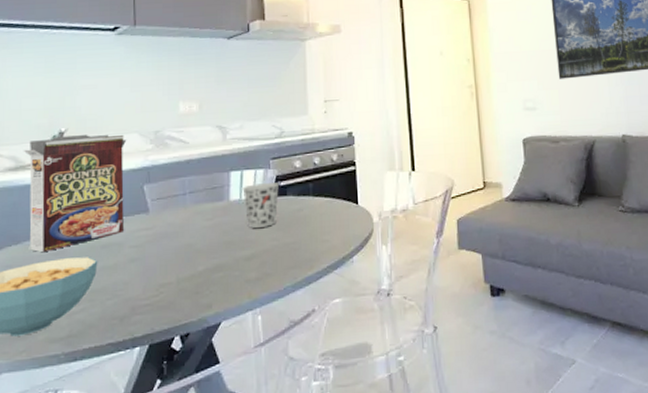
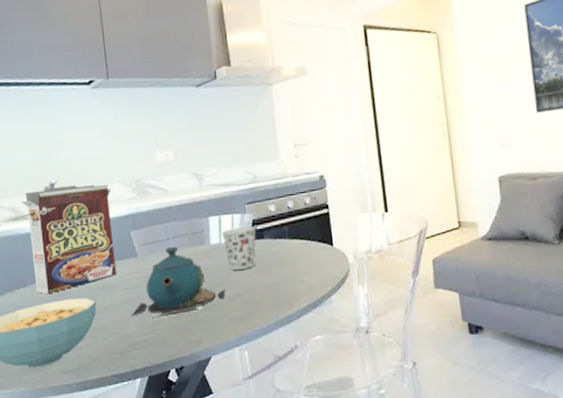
teapot: none [136,201,242,280] -> present [131,246,226,319]

